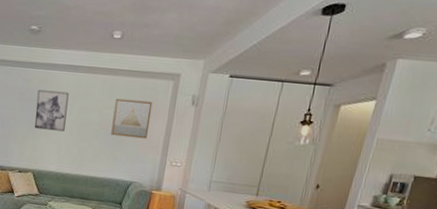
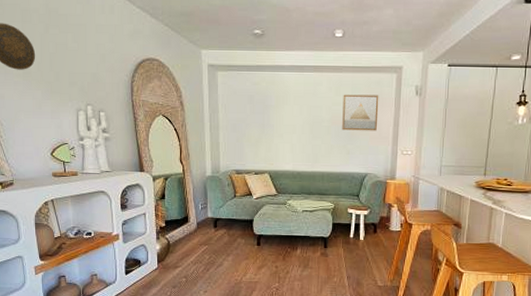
wall art: present [34,89,69,132] -> none [266,91,297,131]

